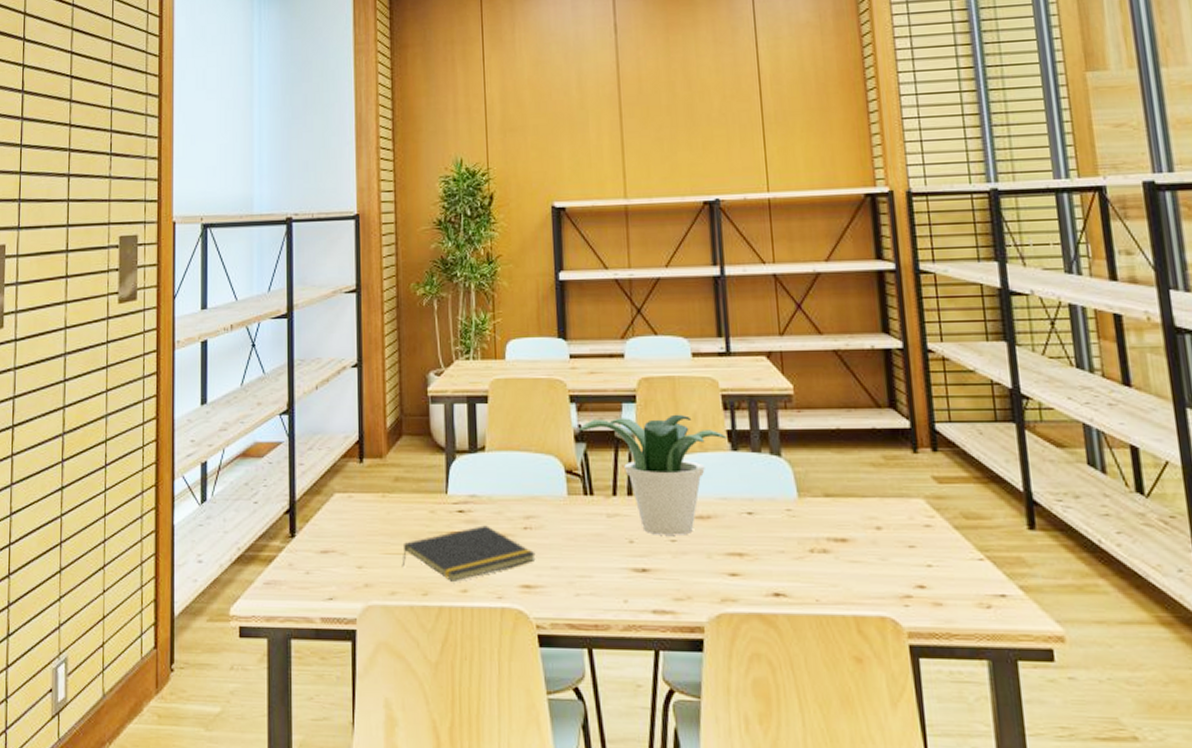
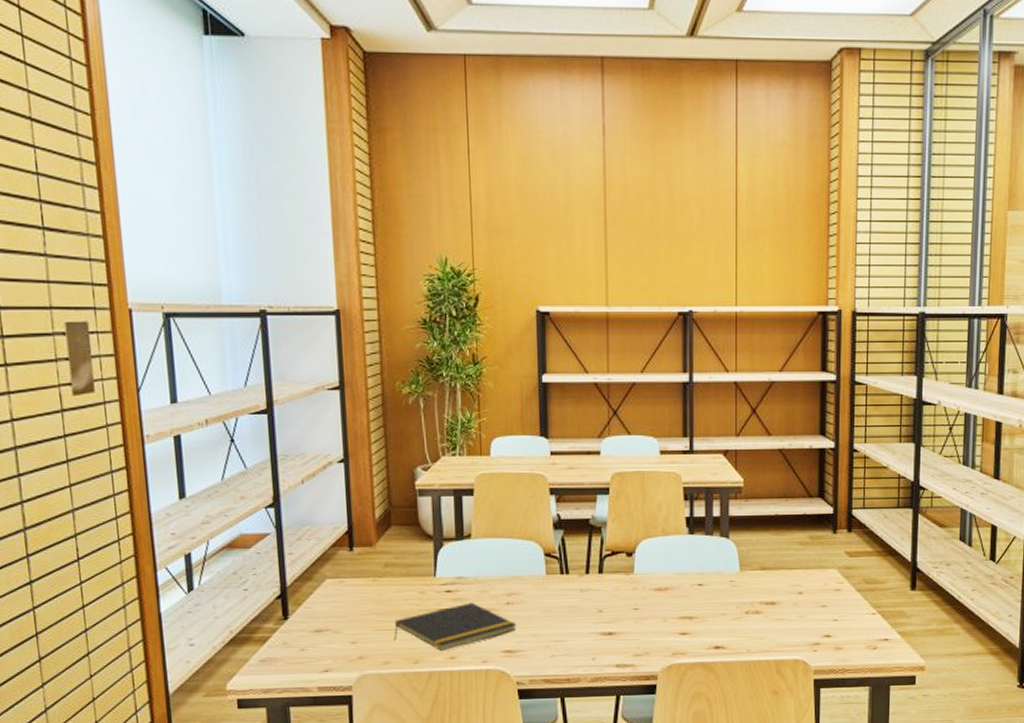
potted plant: present [578,414,728,535] -> none [557,504,686,605]

